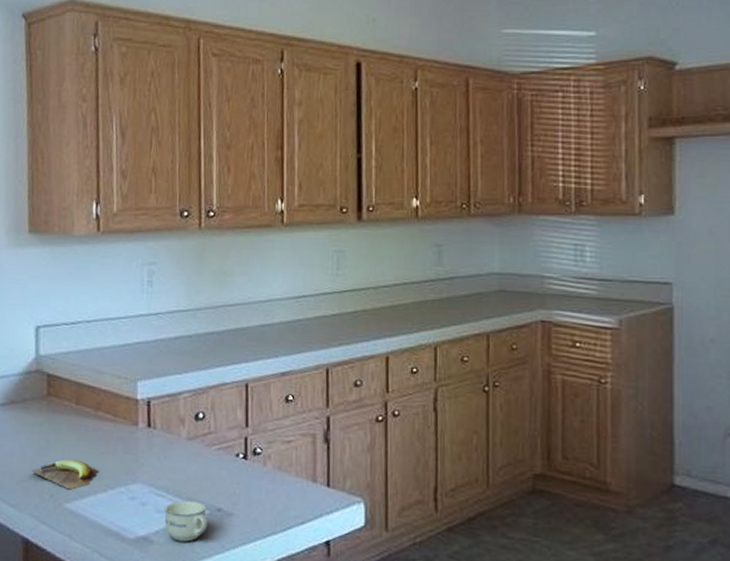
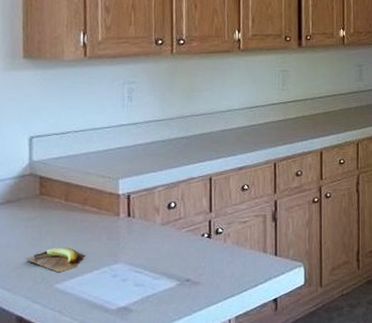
cup: present [164,500,208,542] -> none [142,275,179,308]

